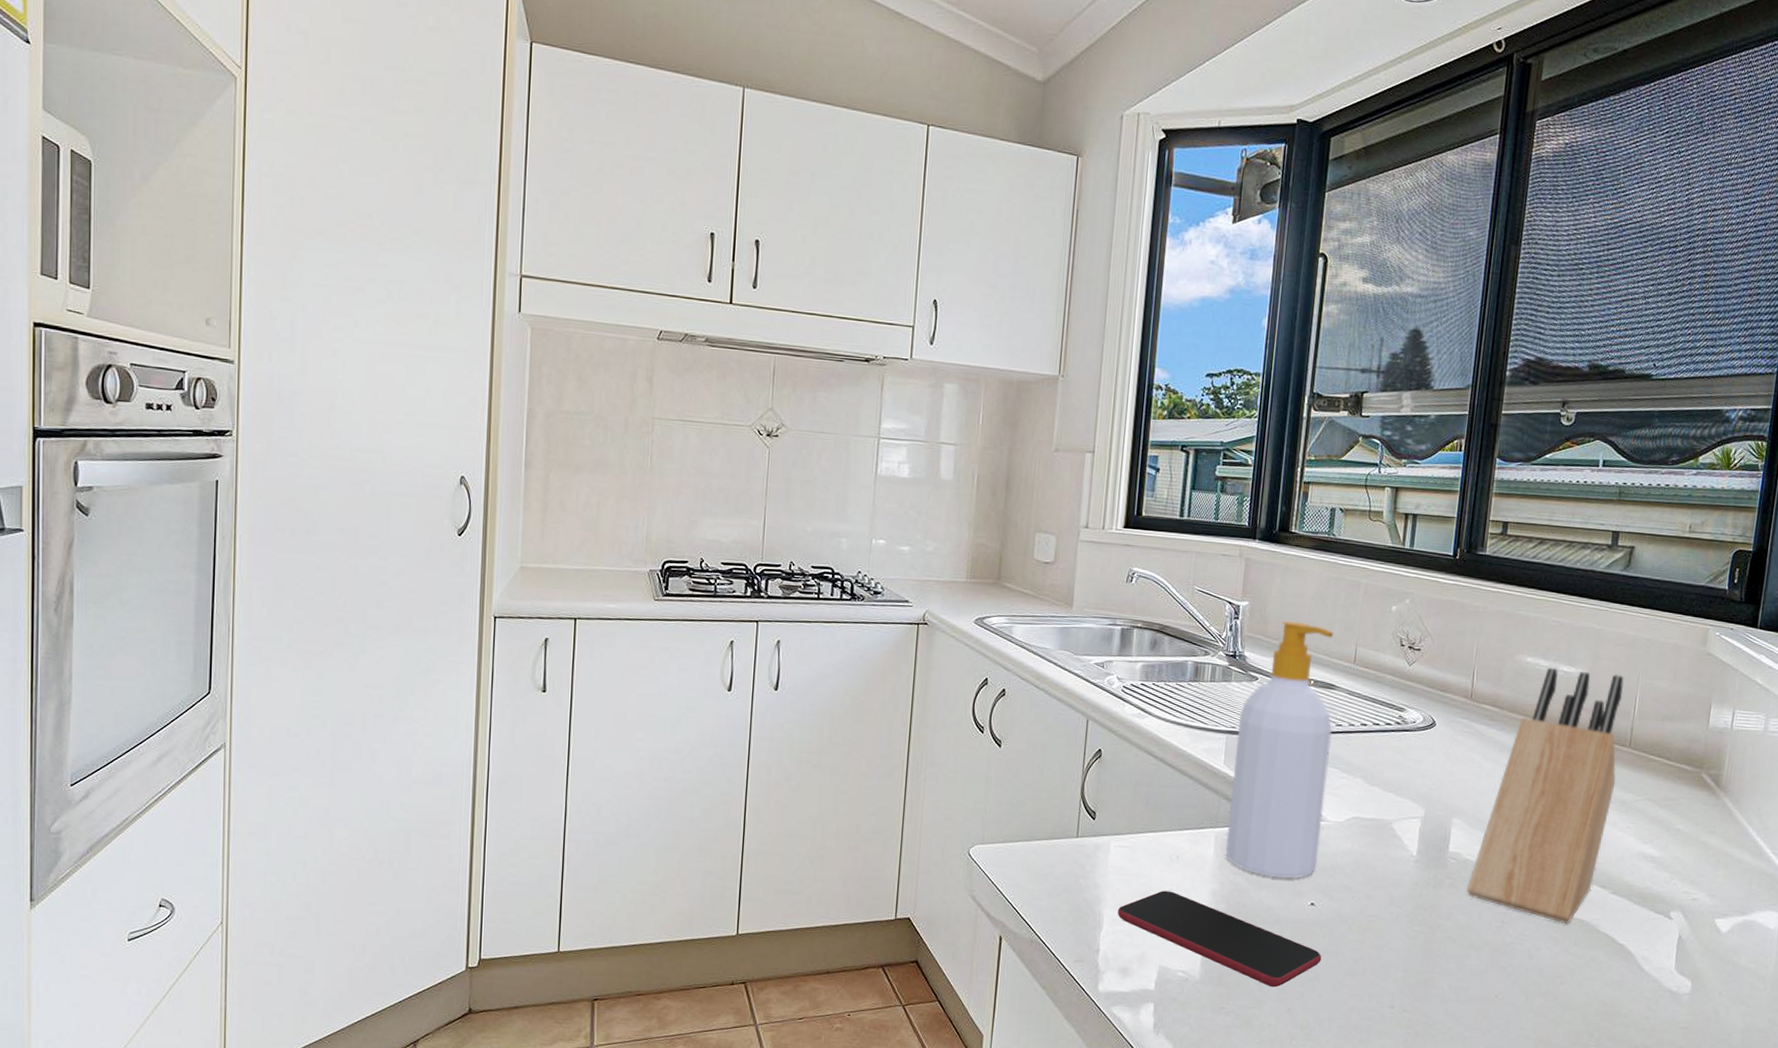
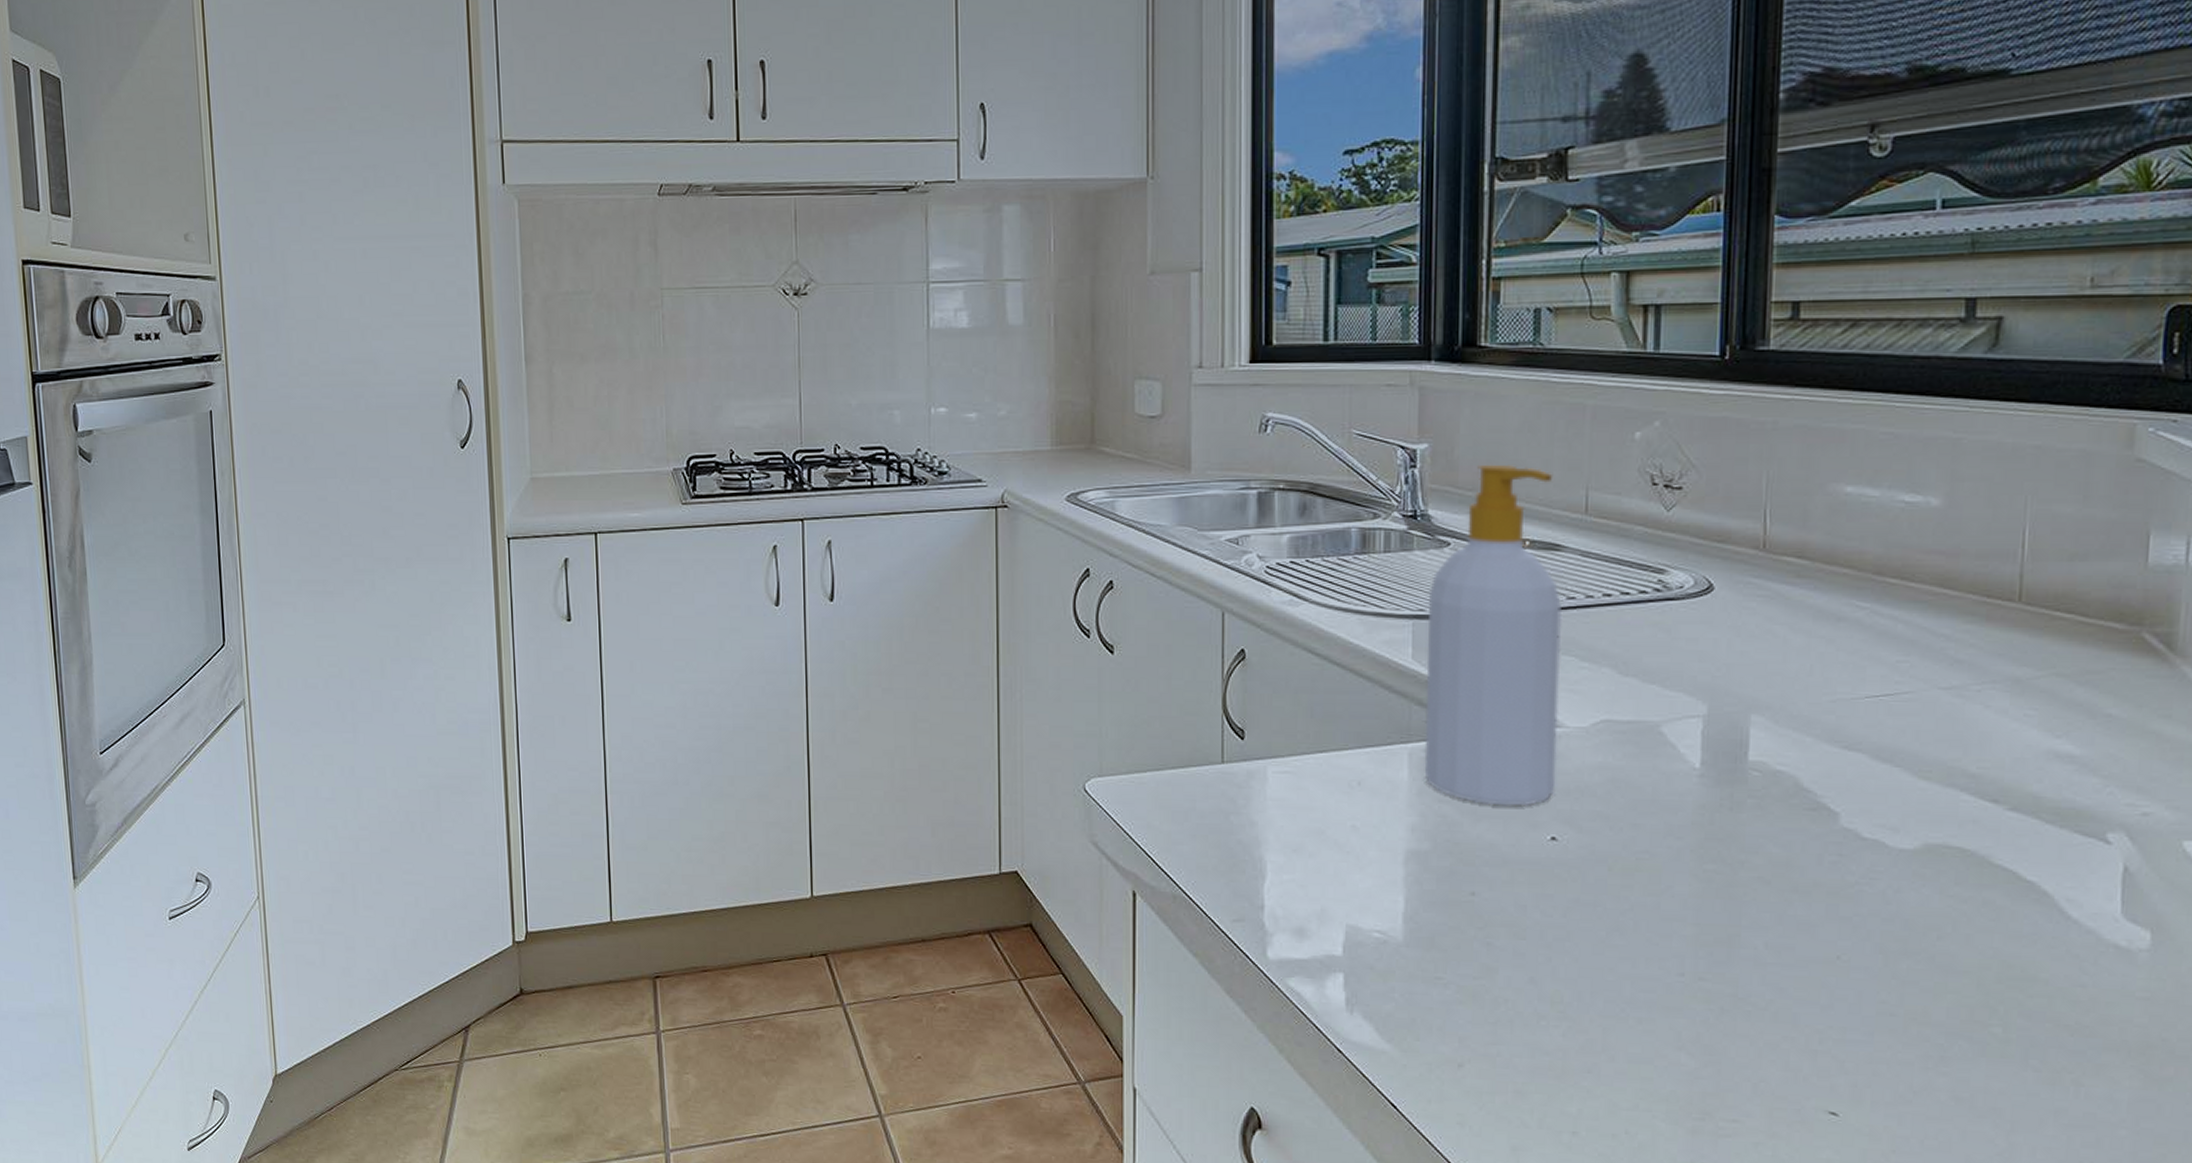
smartphone: present [1117,890,1322,988] -> none [1283,827,1573,950]
knife block: present [1466,667,1624,924] -> none [1780,497,2003,856]

